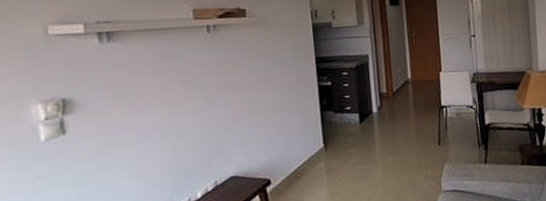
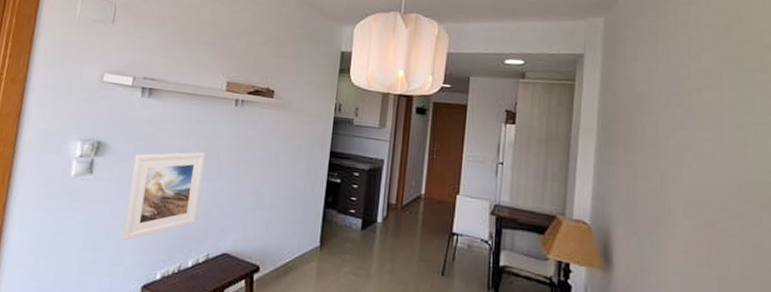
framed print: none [110,85,195,190] -> present [122,151,205,240]

